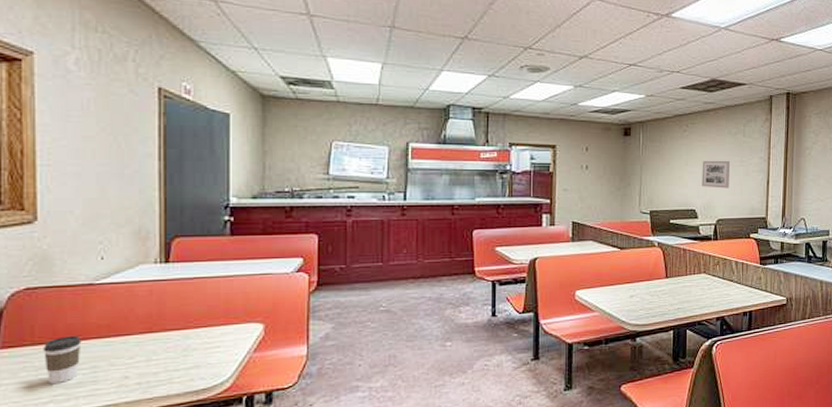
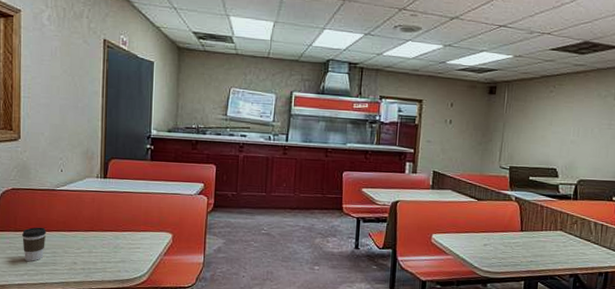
wall art: present [702,160,731,188] -> none [565,122,598,151]

